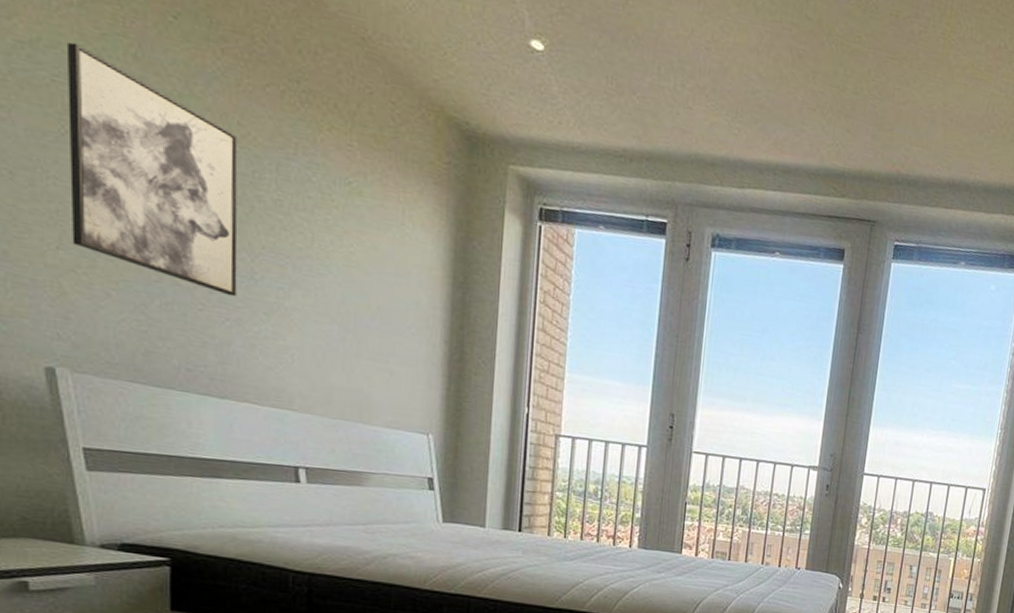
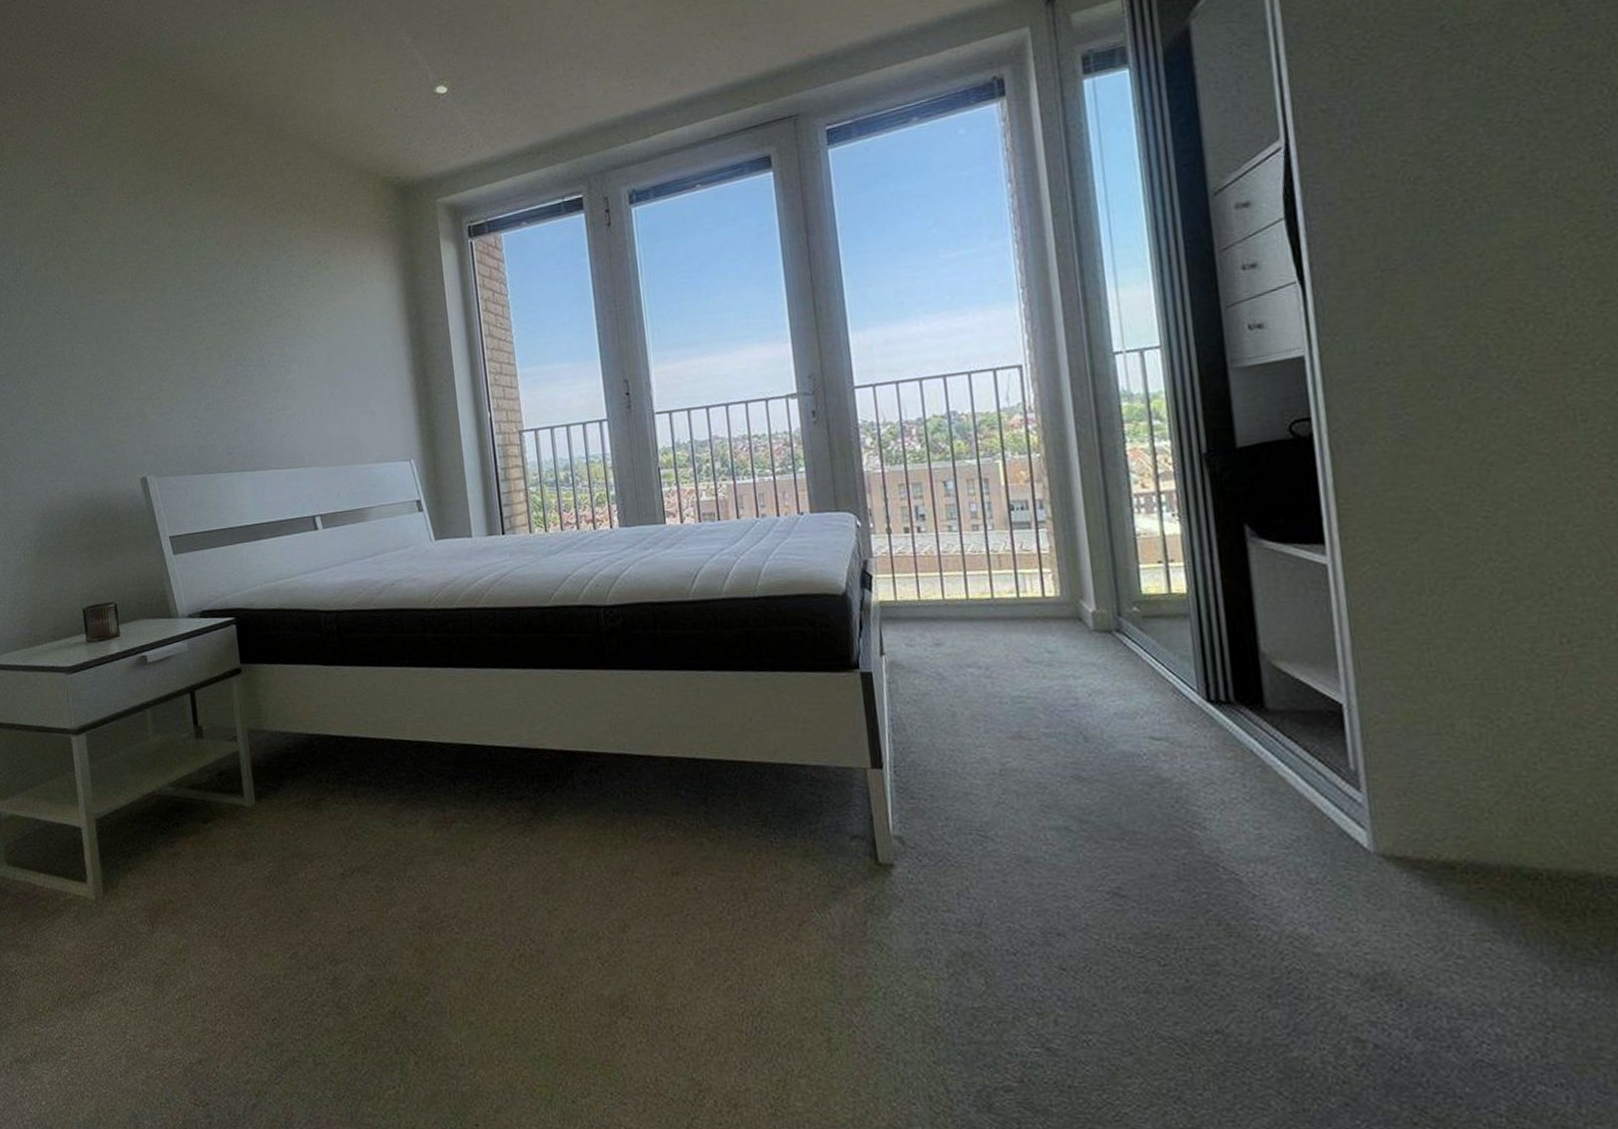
wall art: present [66,42,238,297] -> none [130,229,254,385]

